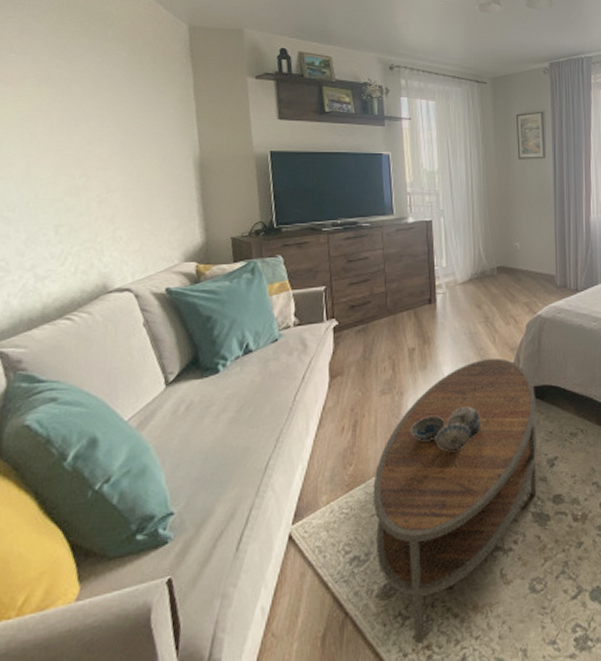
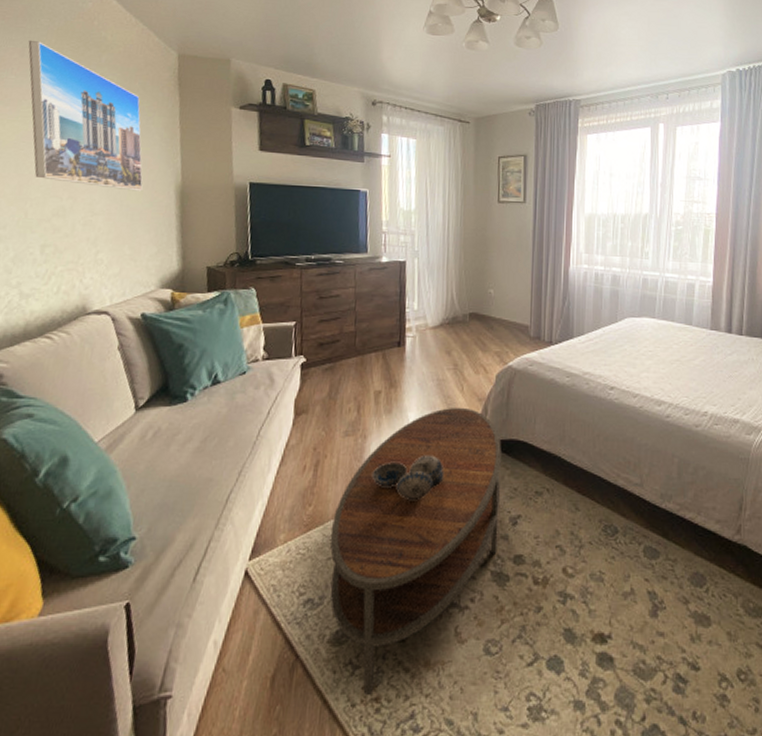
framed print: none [27,16,160,166] -> present [28,40,143,192]

